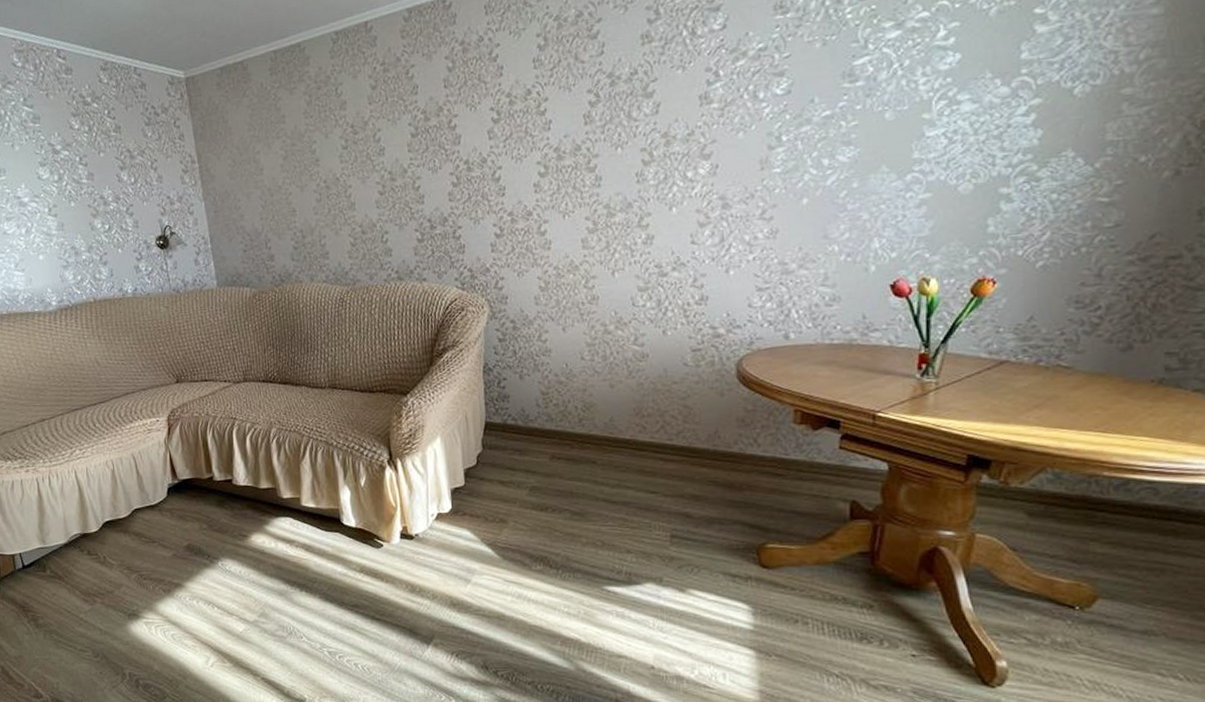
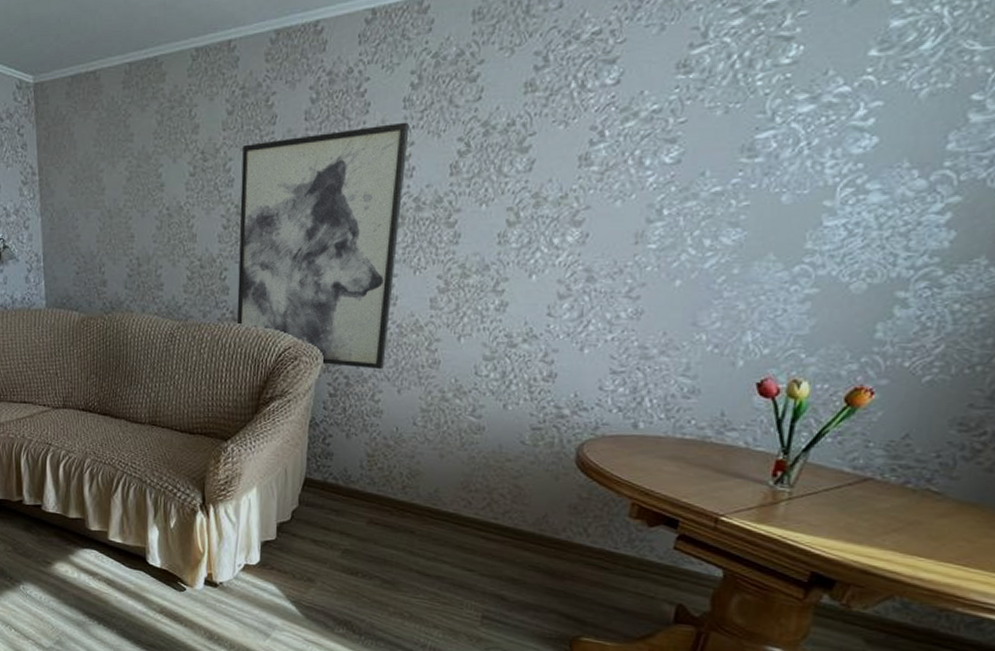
wall art: none [389,80,547,312] -> present [237,122,410,370]

